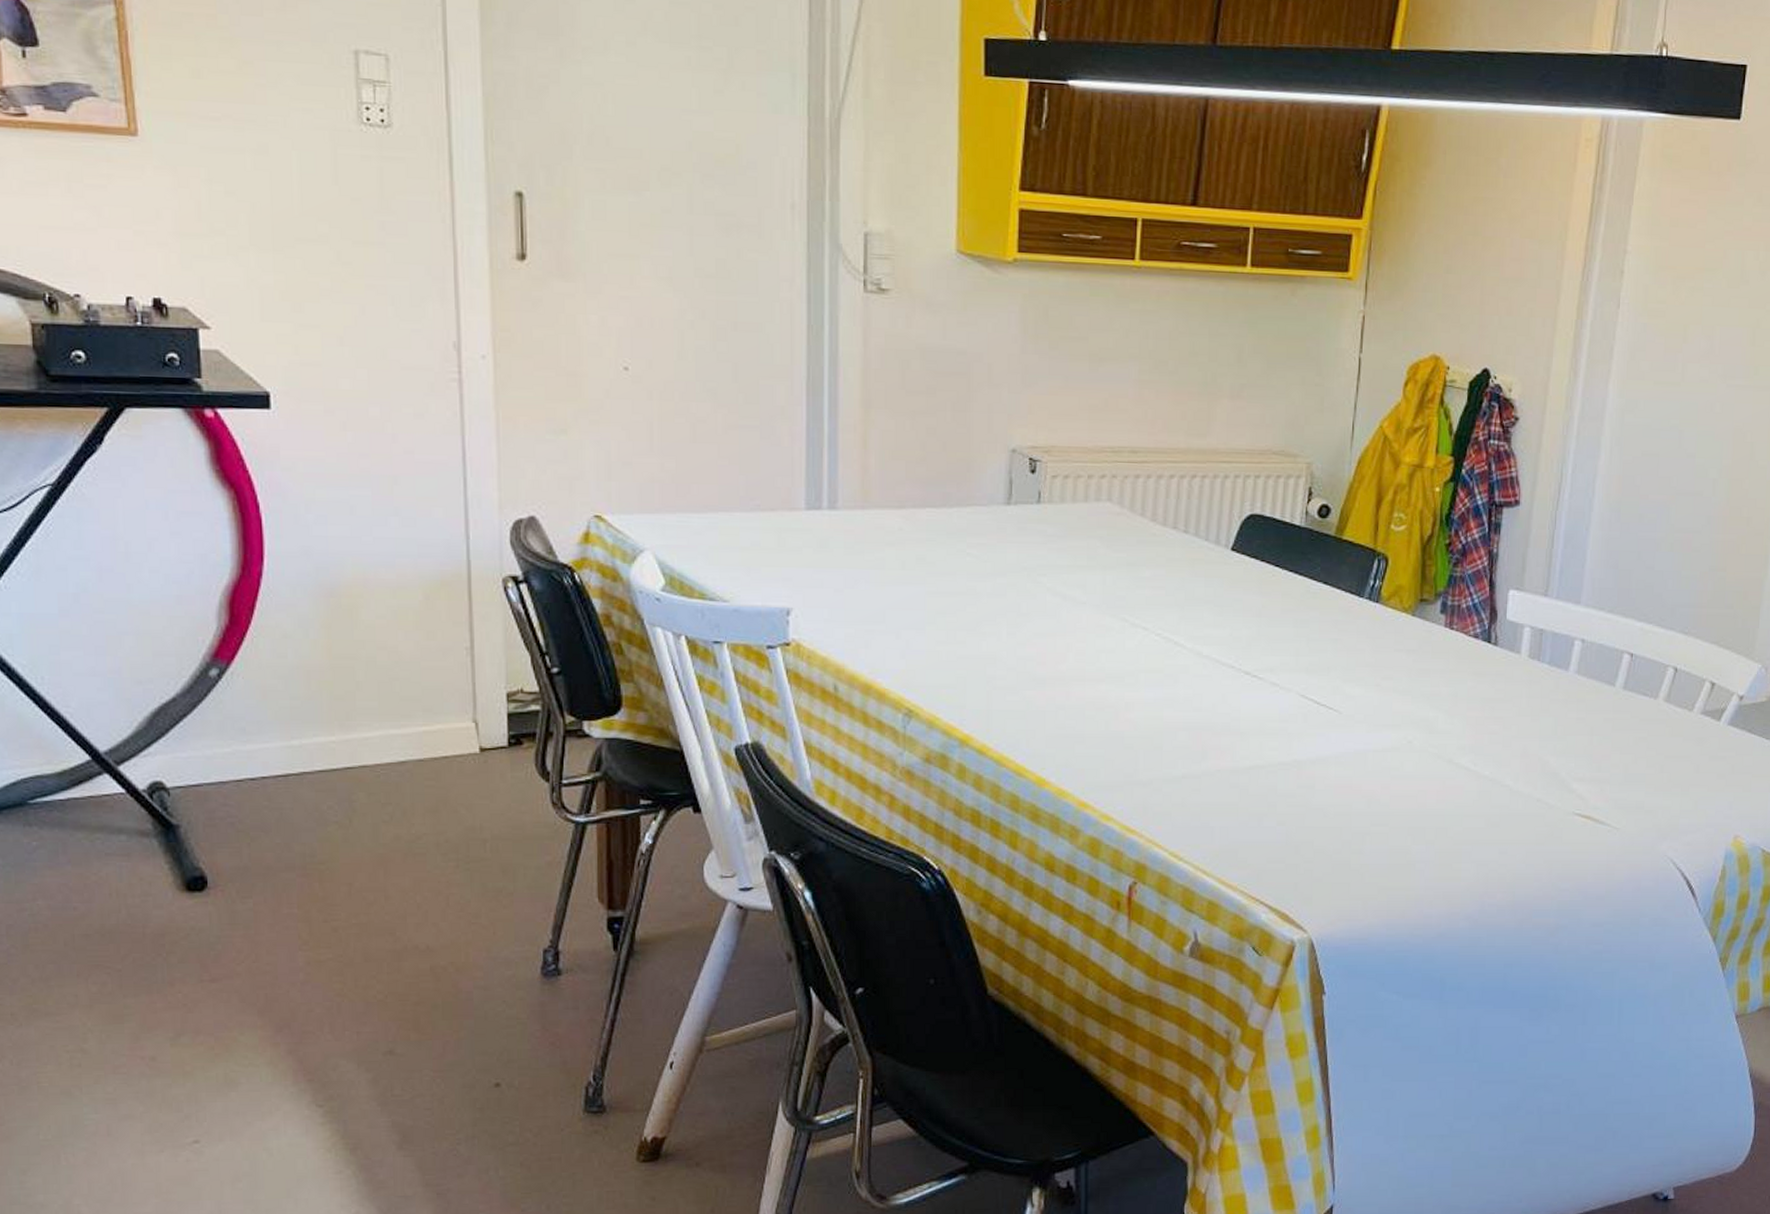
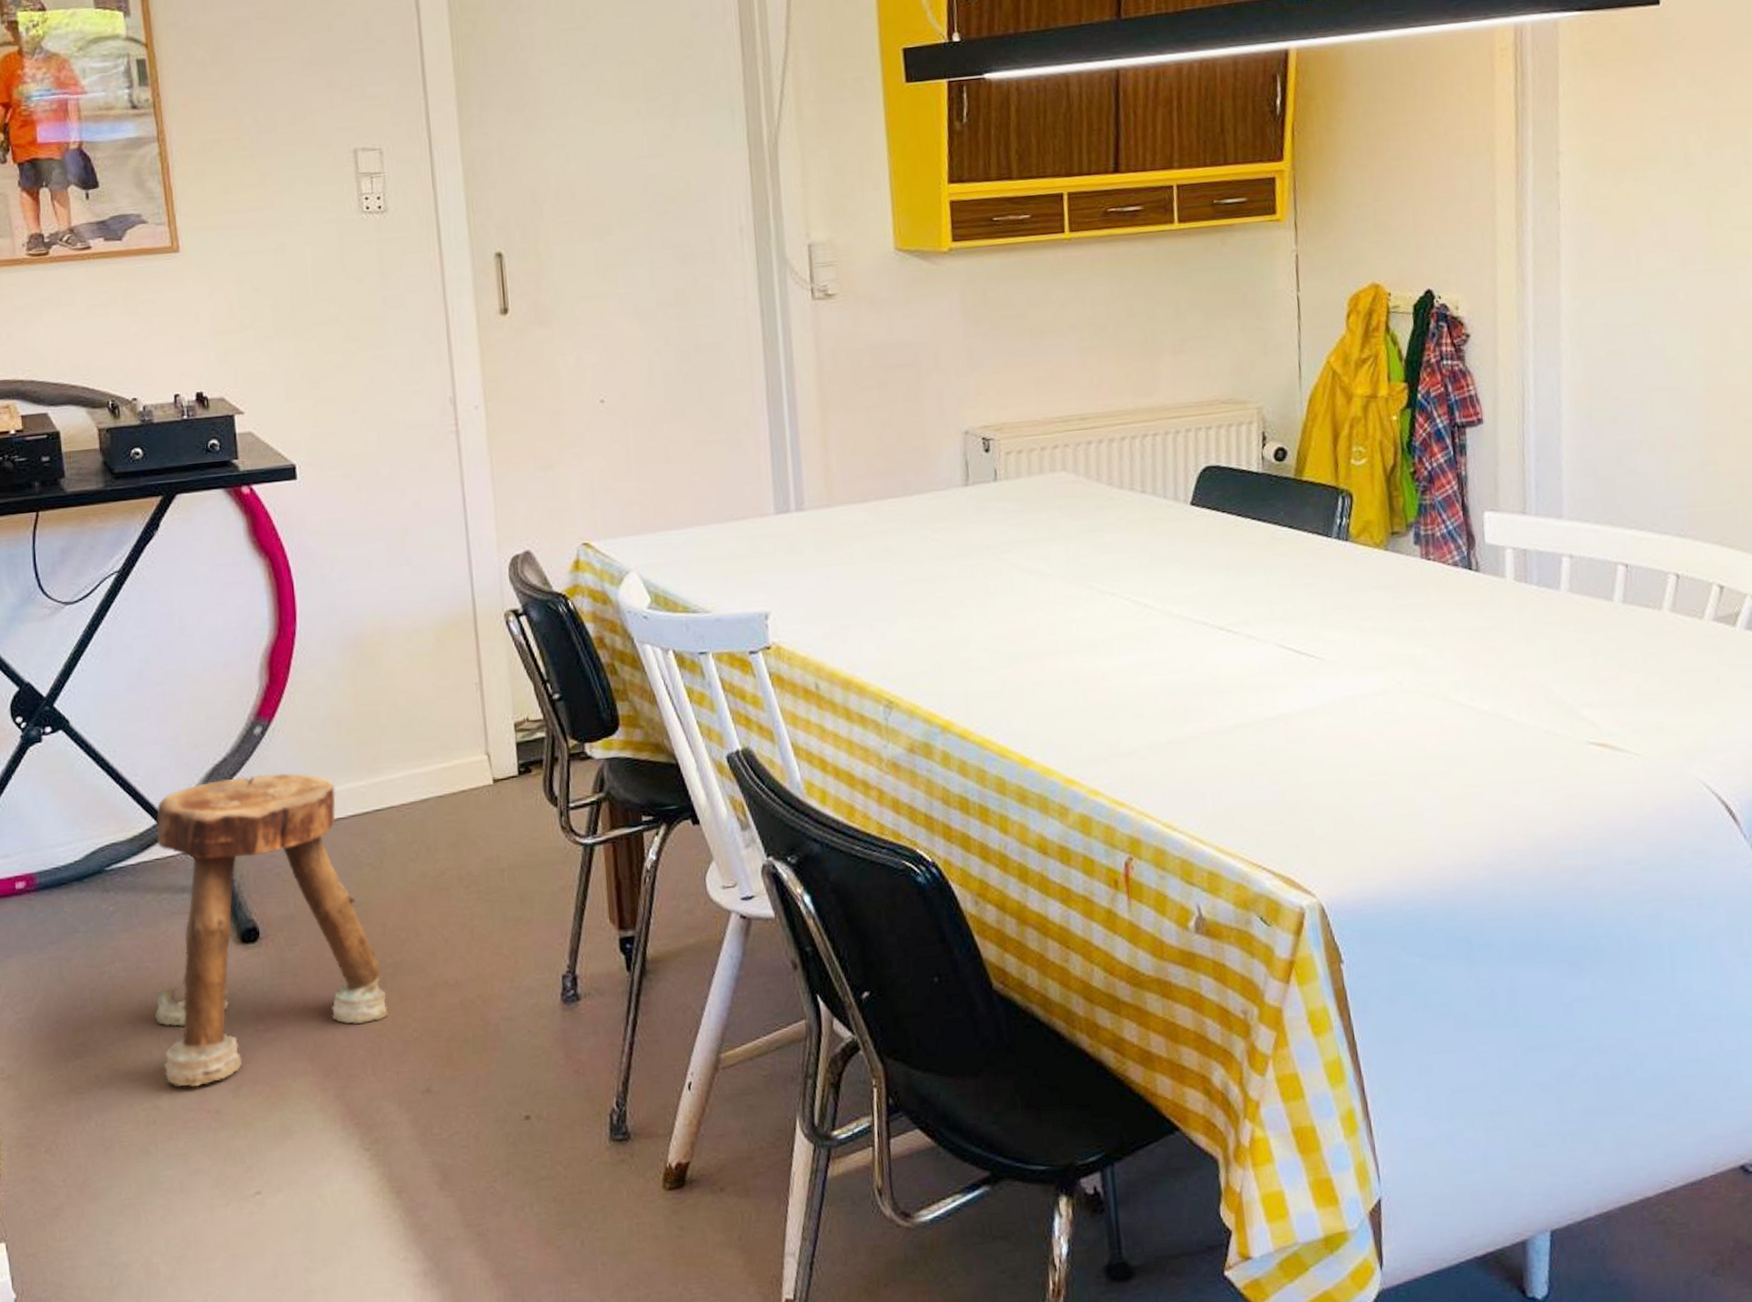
stool: none [81,718,350,1033] -> present [154,773,388,1087]

